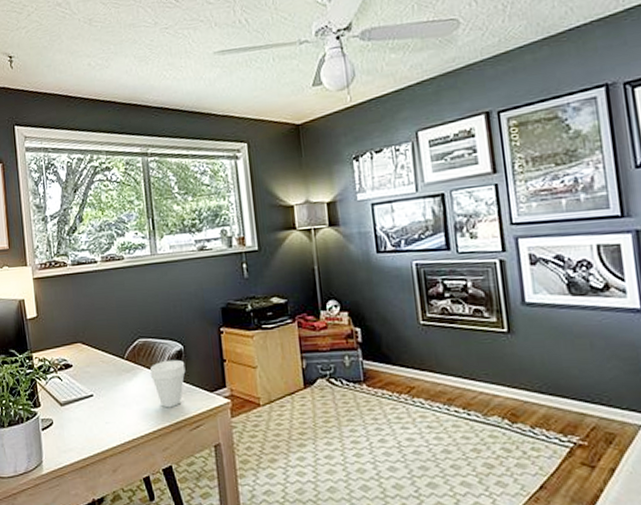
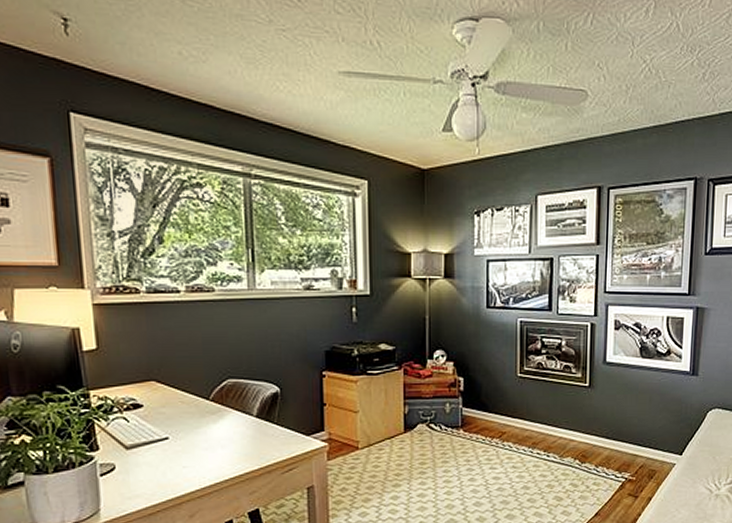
cup: present [150,359,186,408] -> none [240,402,281,452]

